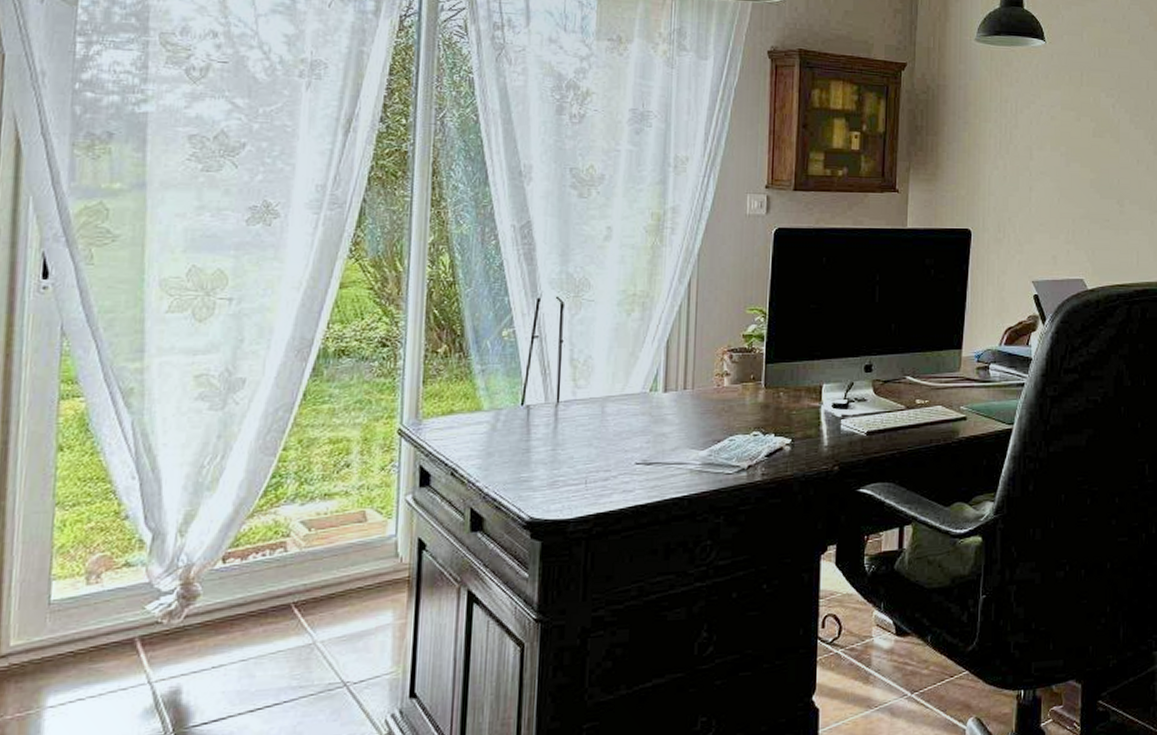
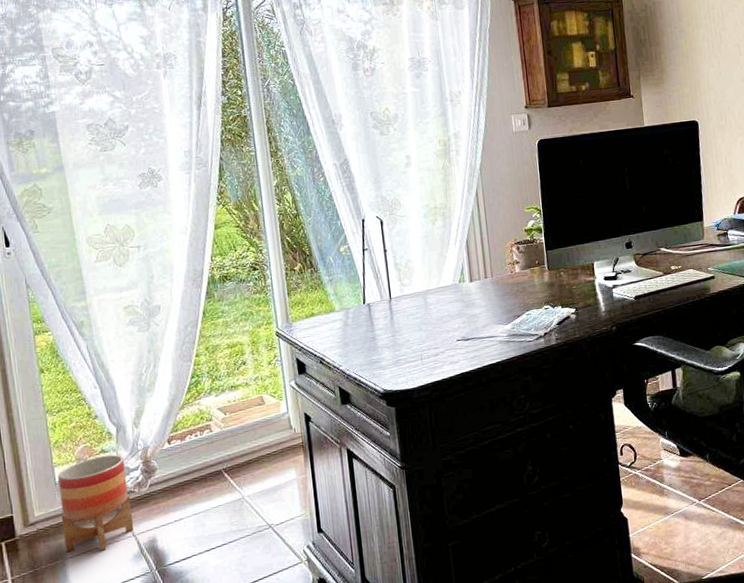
planter: none [45,570,156,701] -> present [58,455,134,553]

